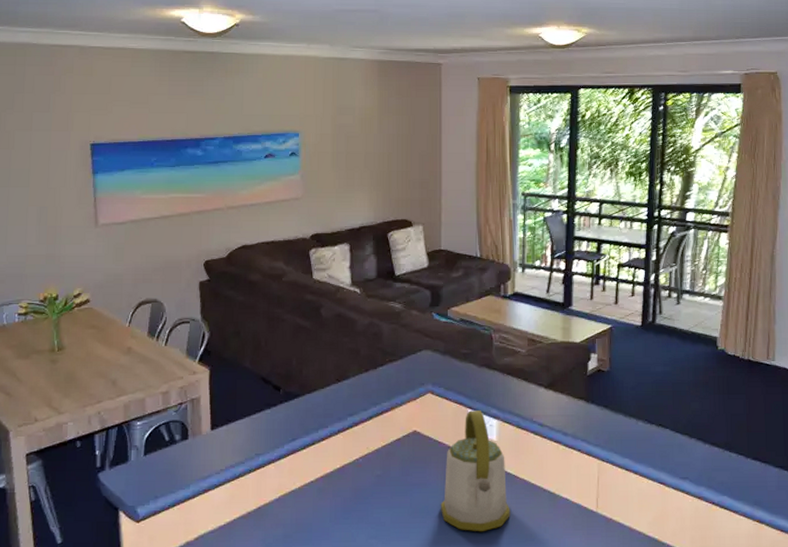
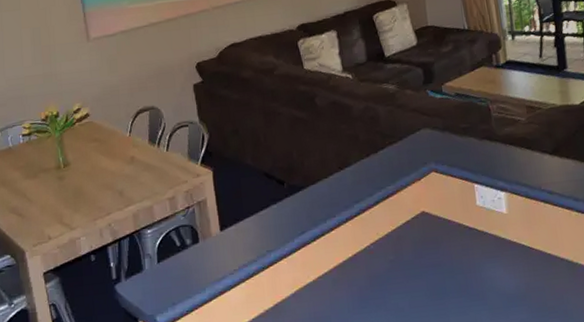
kettle: present [441,410,510,532] -> none [458,184,530,309]

